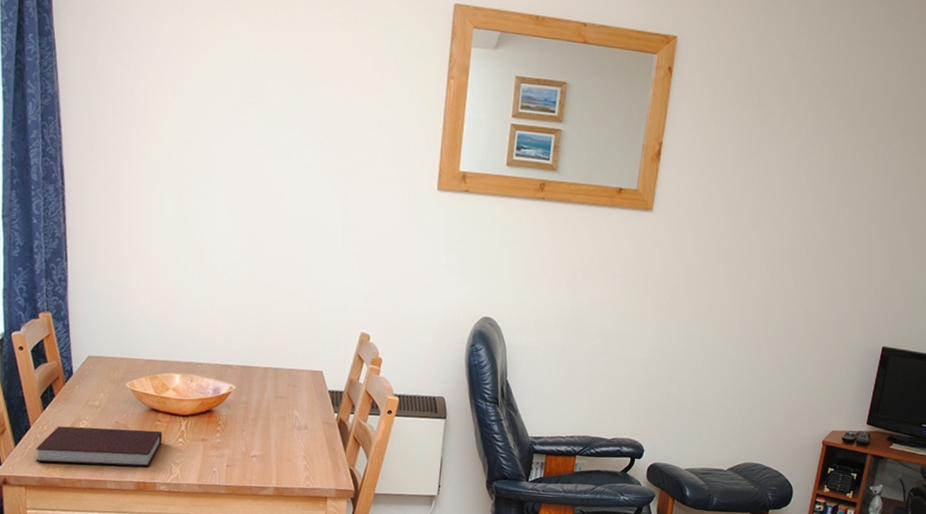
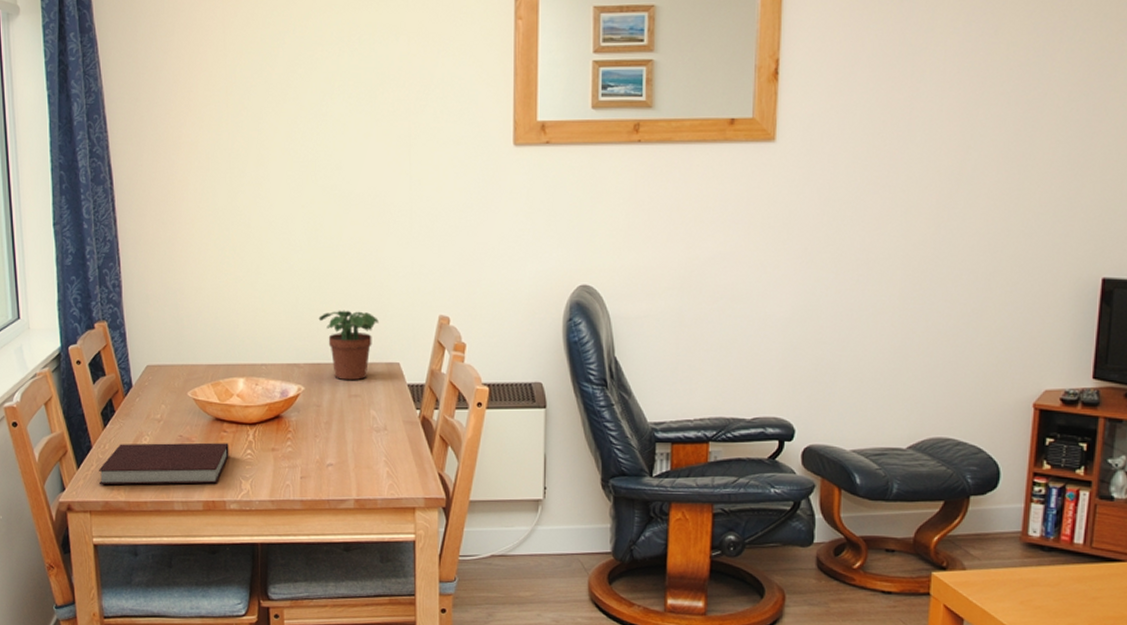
potted plant: none [253,320,307,384] -> present [318,310,379,381]

